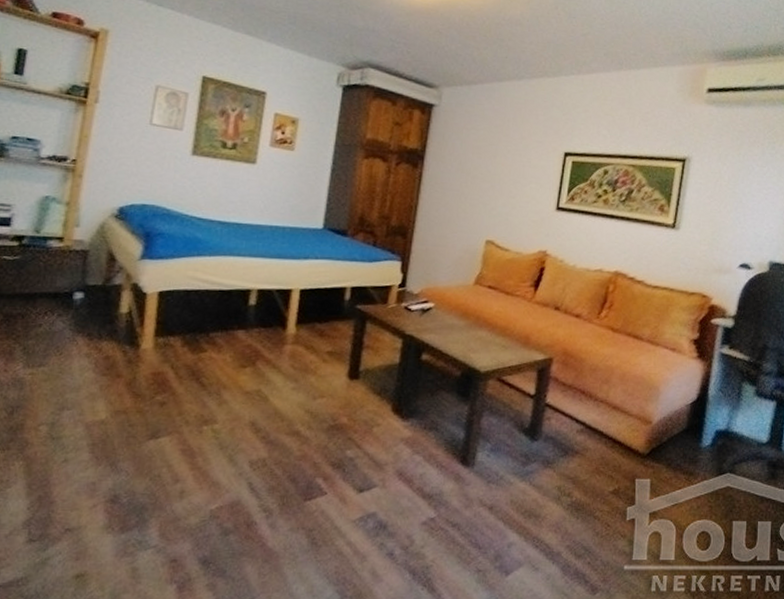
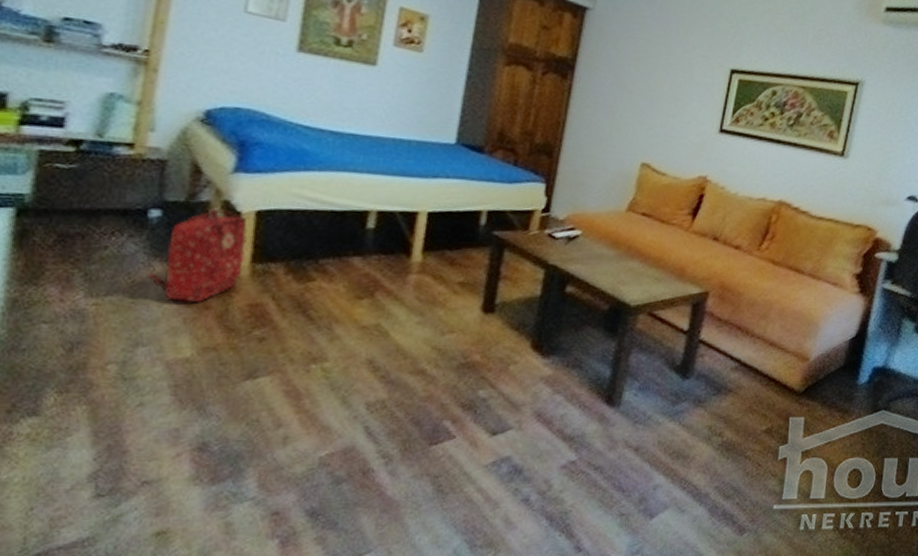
backpack: none [71,290,151,372] -> present [147,208,247,303]

